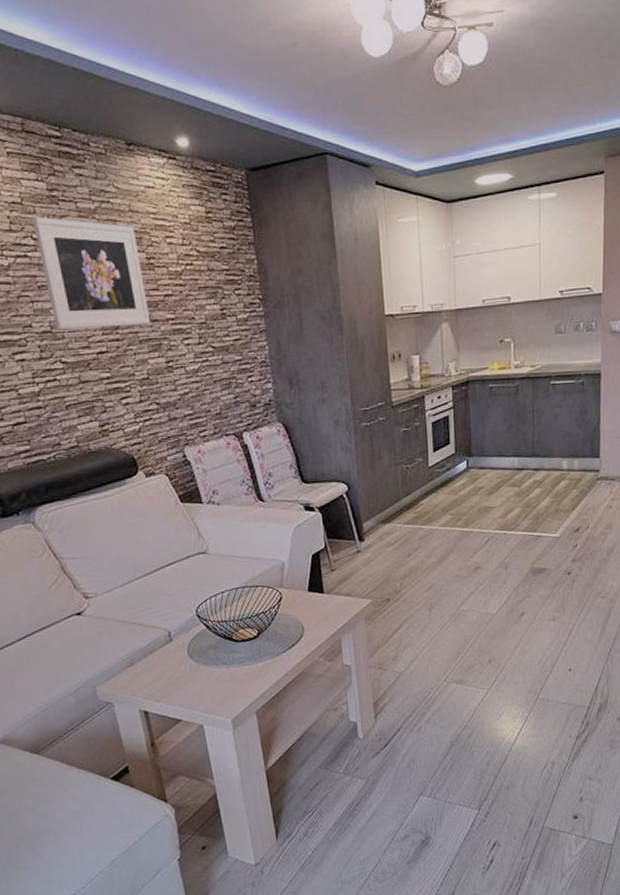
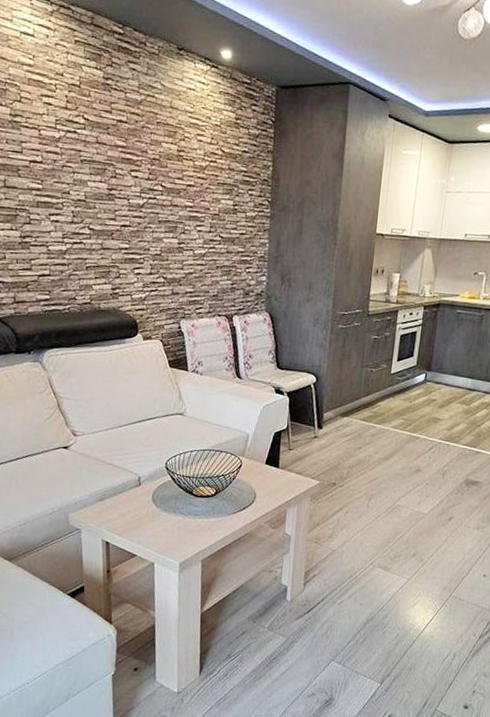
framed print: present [32,216,151,330] -> none [86,99,172,208]

